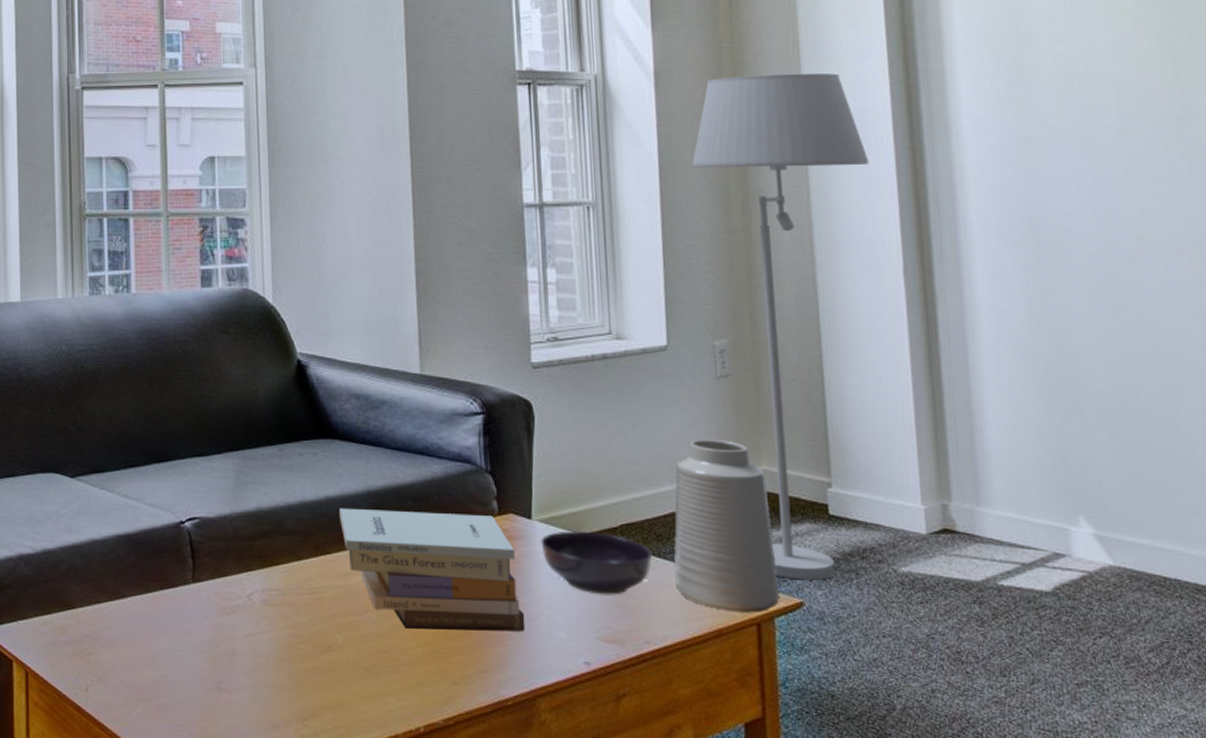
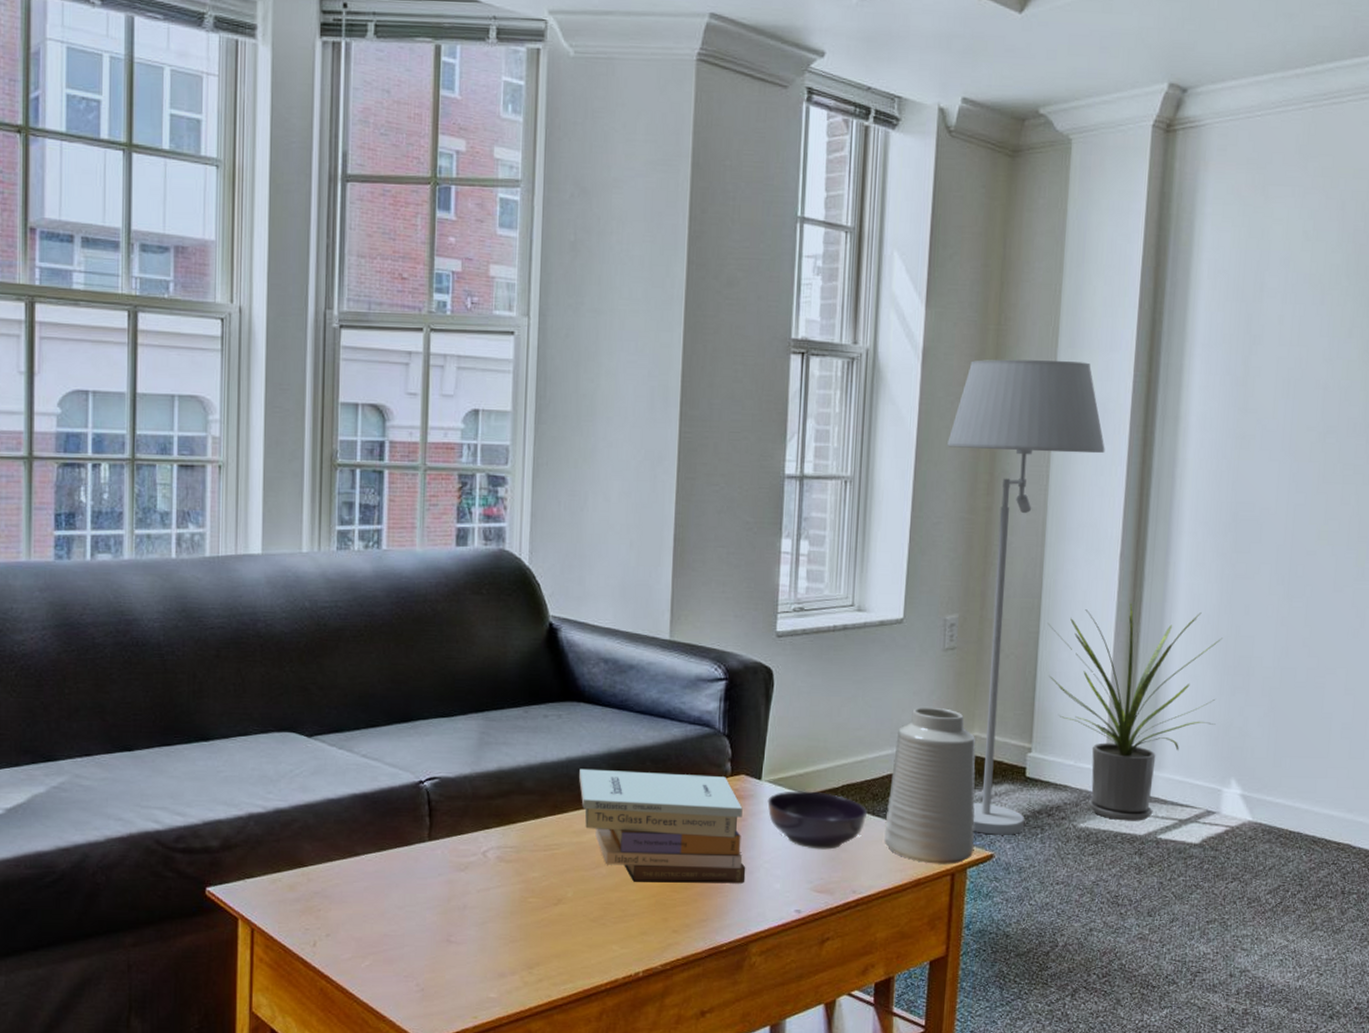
house plant: none [830,322,1049,565] -> present [1047,603,1222,821]

